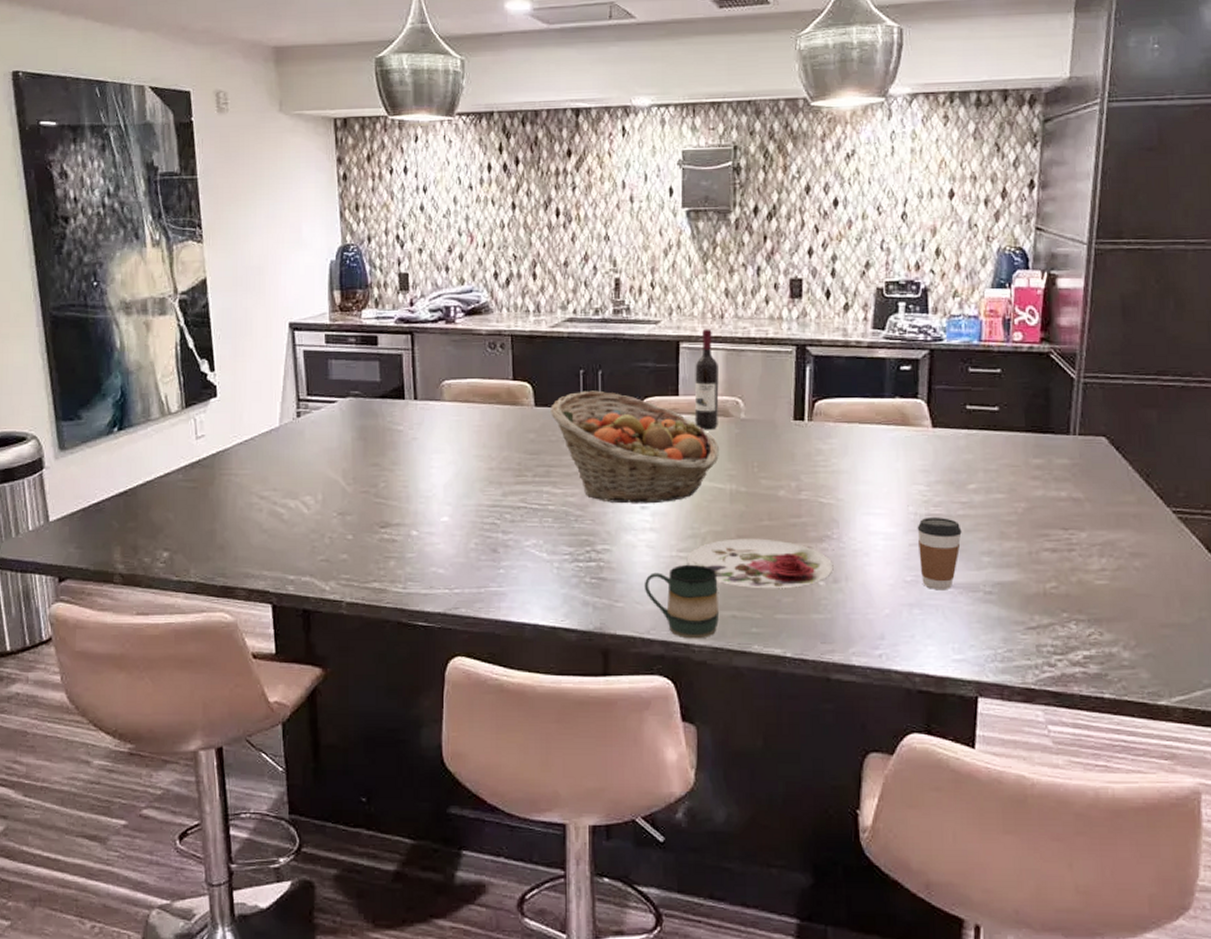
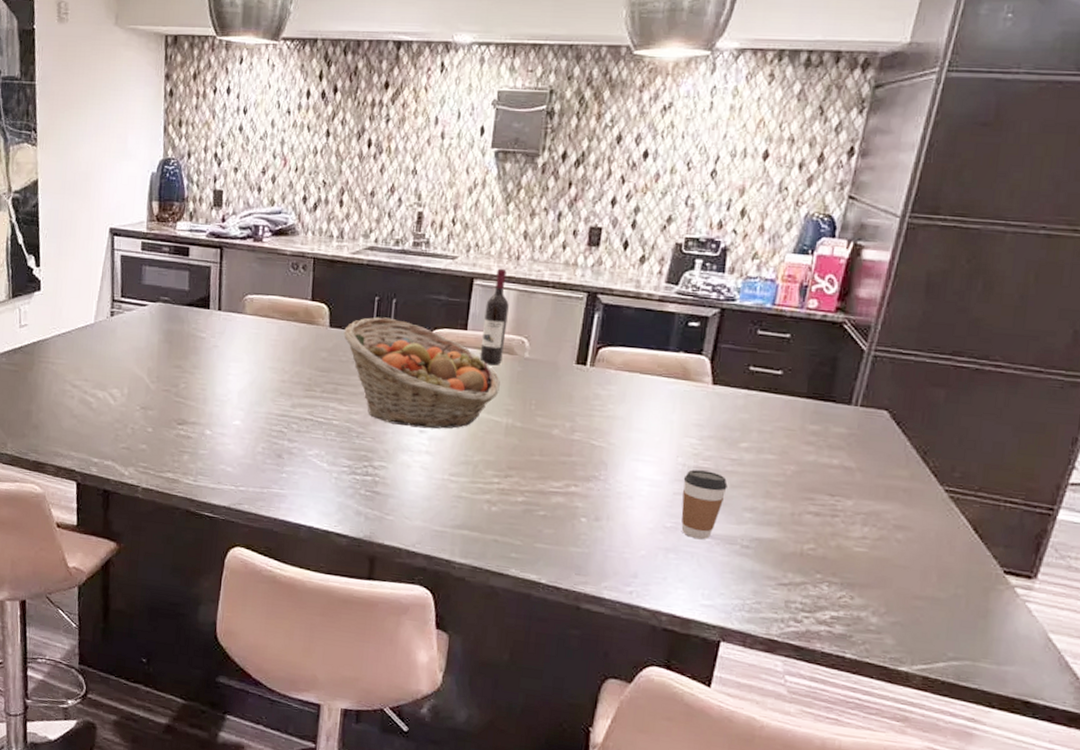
mug: present [644,564,720,639] -> none [414,488,485,557]
plate: present [686,538,834,588] -> none [457,469,597,521]

